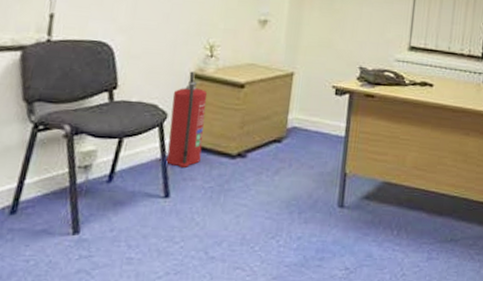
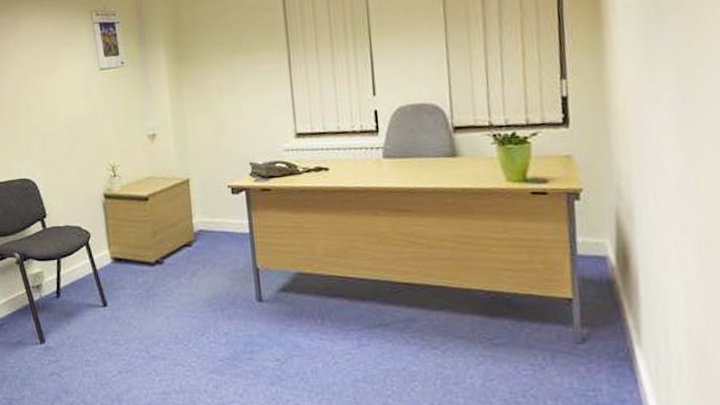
fire extinguisher: present [166,71,208,167] -> none [90,192,125,279]

